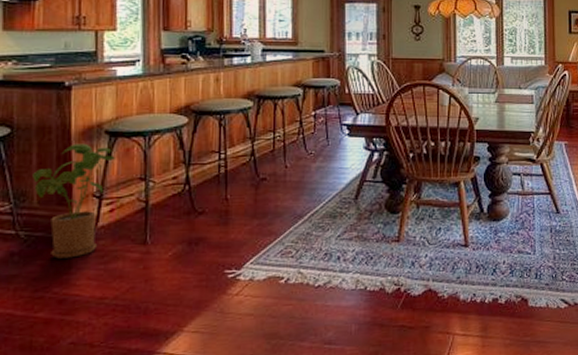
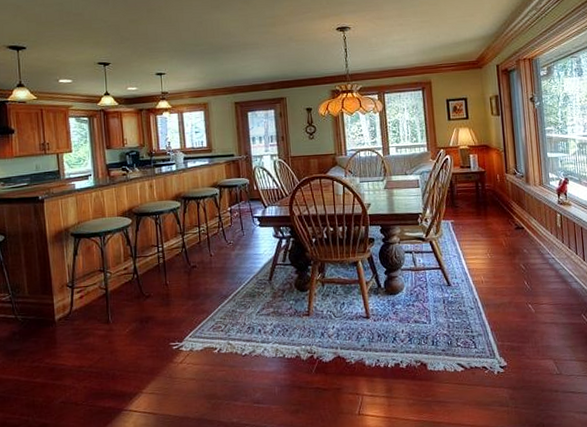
house plant: present [32,143,115,259] -> none [23,244,80,336]

